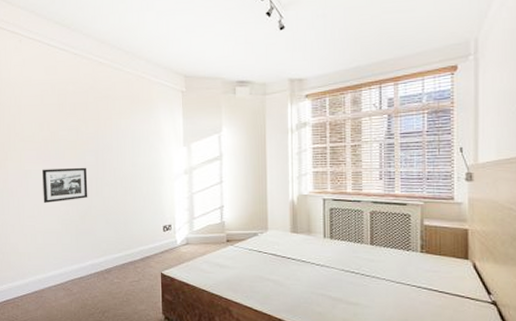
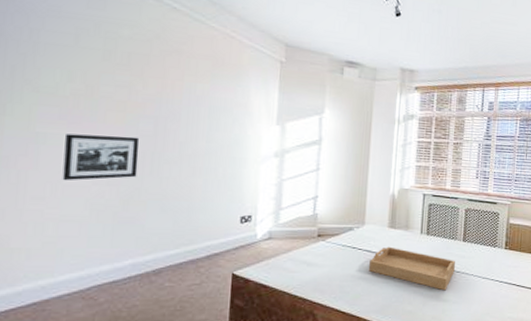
serving tray: none [276,250,364,294] -> present [369,246,455,291]

